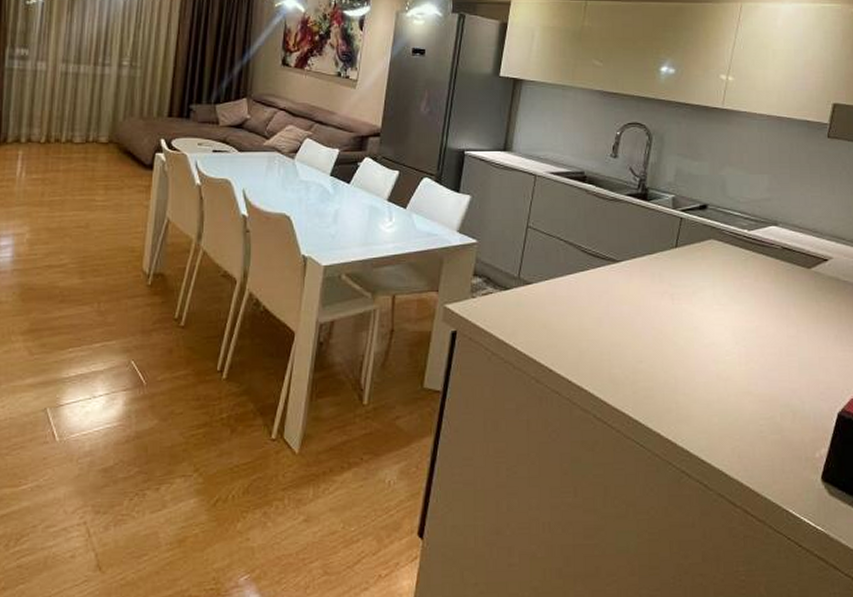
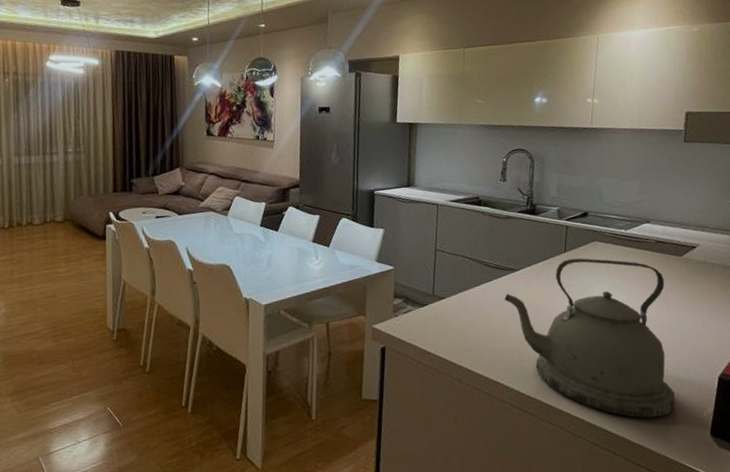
kettle: none [600,255,787,451] -> present [504,258,676,419]

